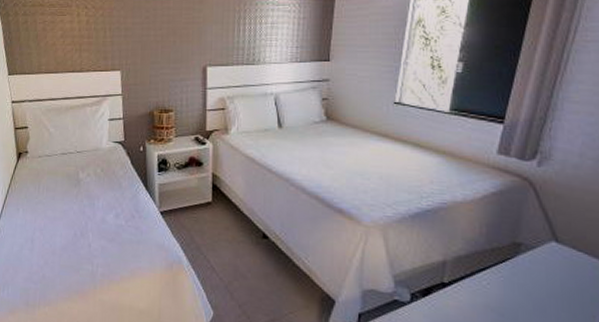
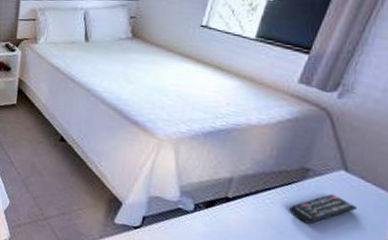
remote control: none [507,267,575,303] -> present [289,193,358,225]

